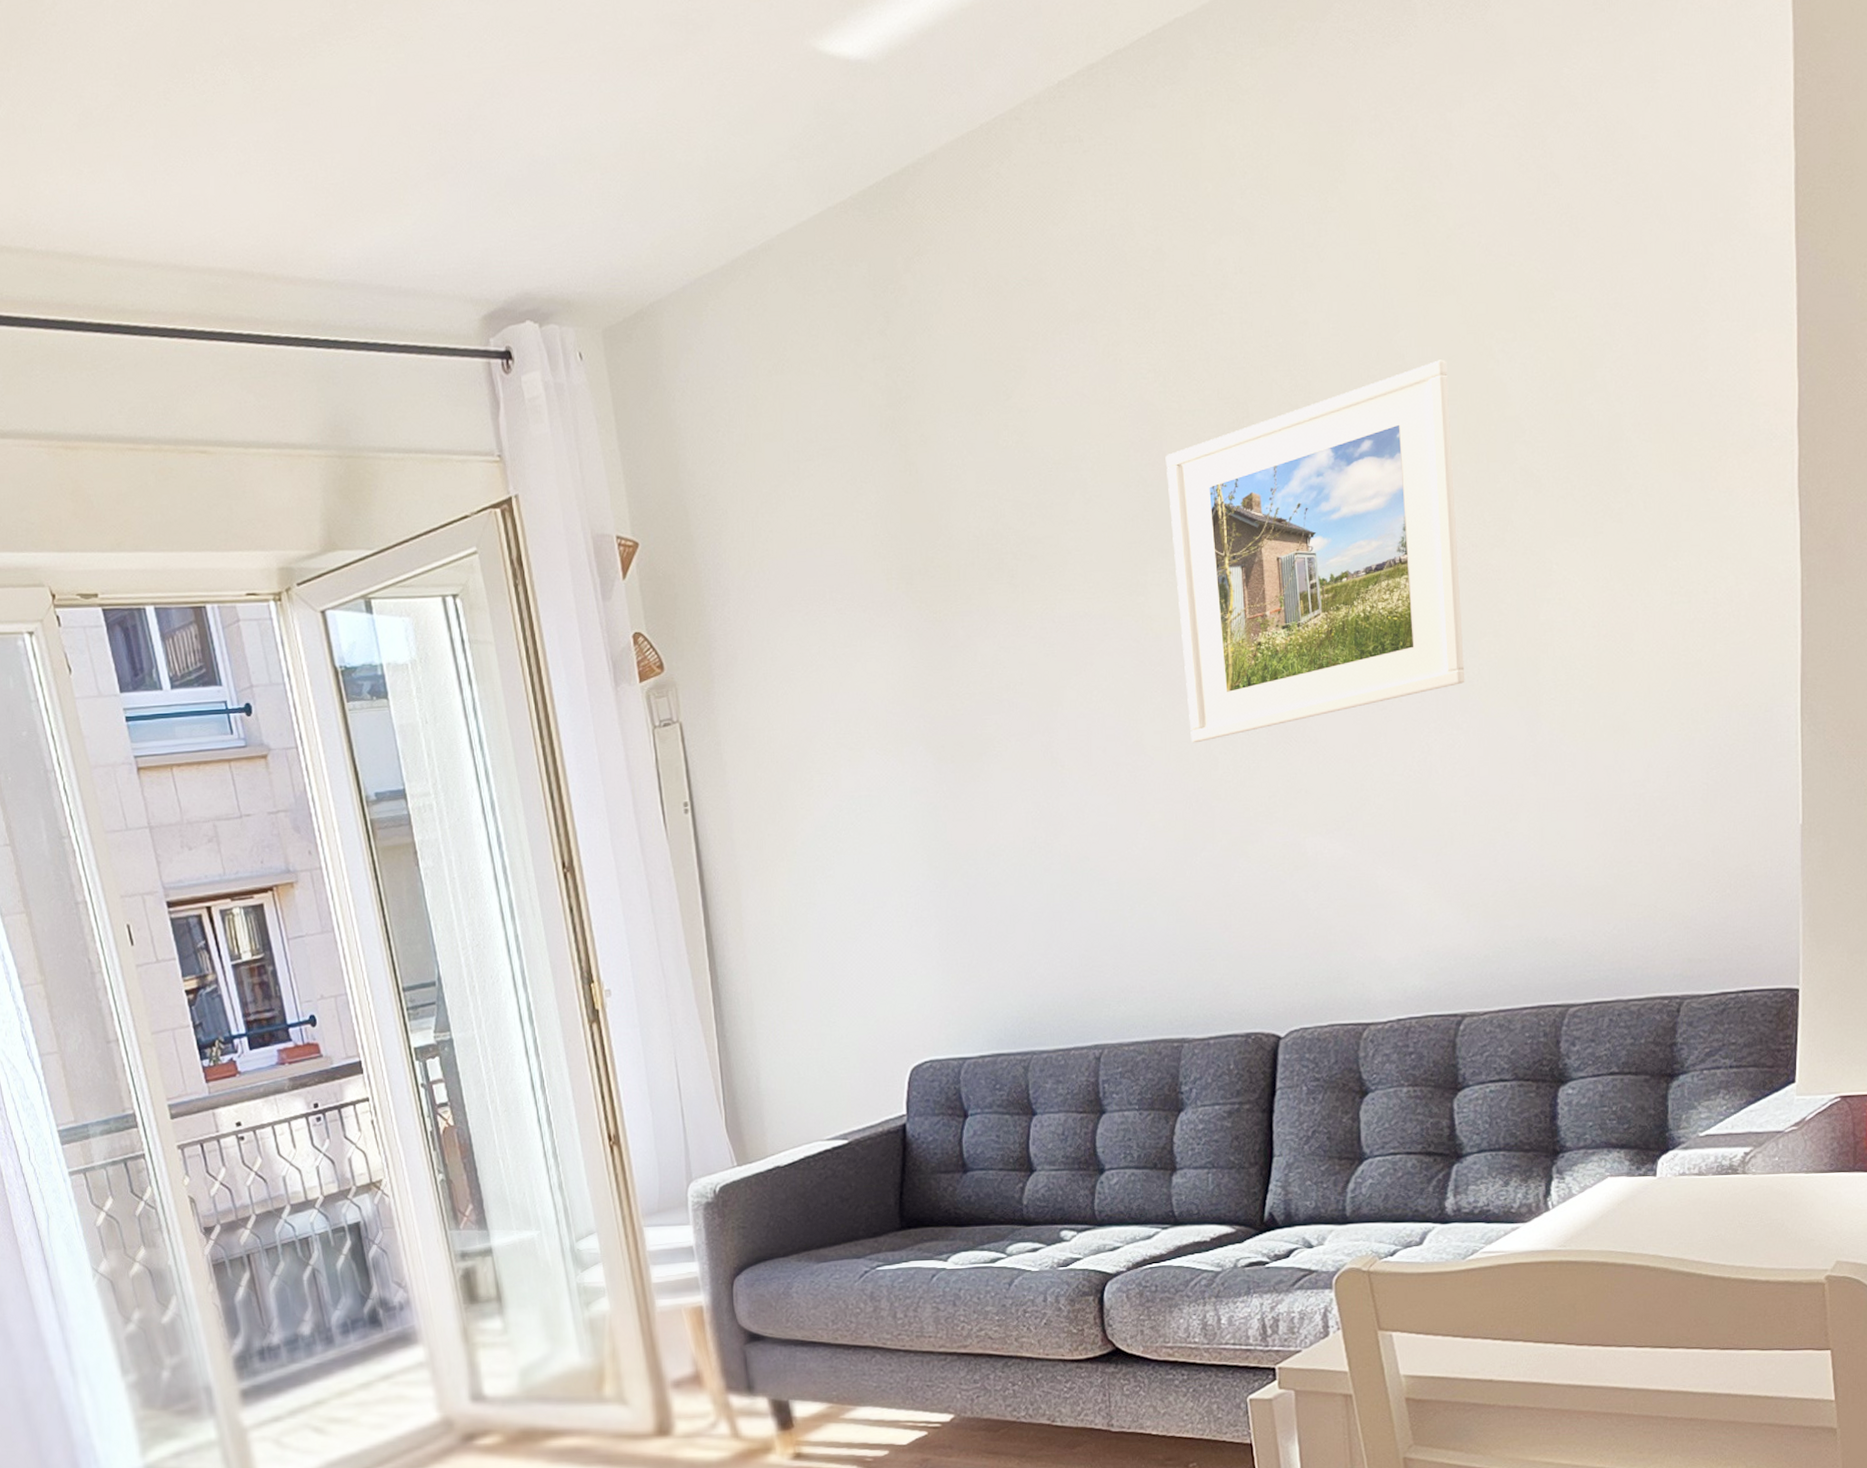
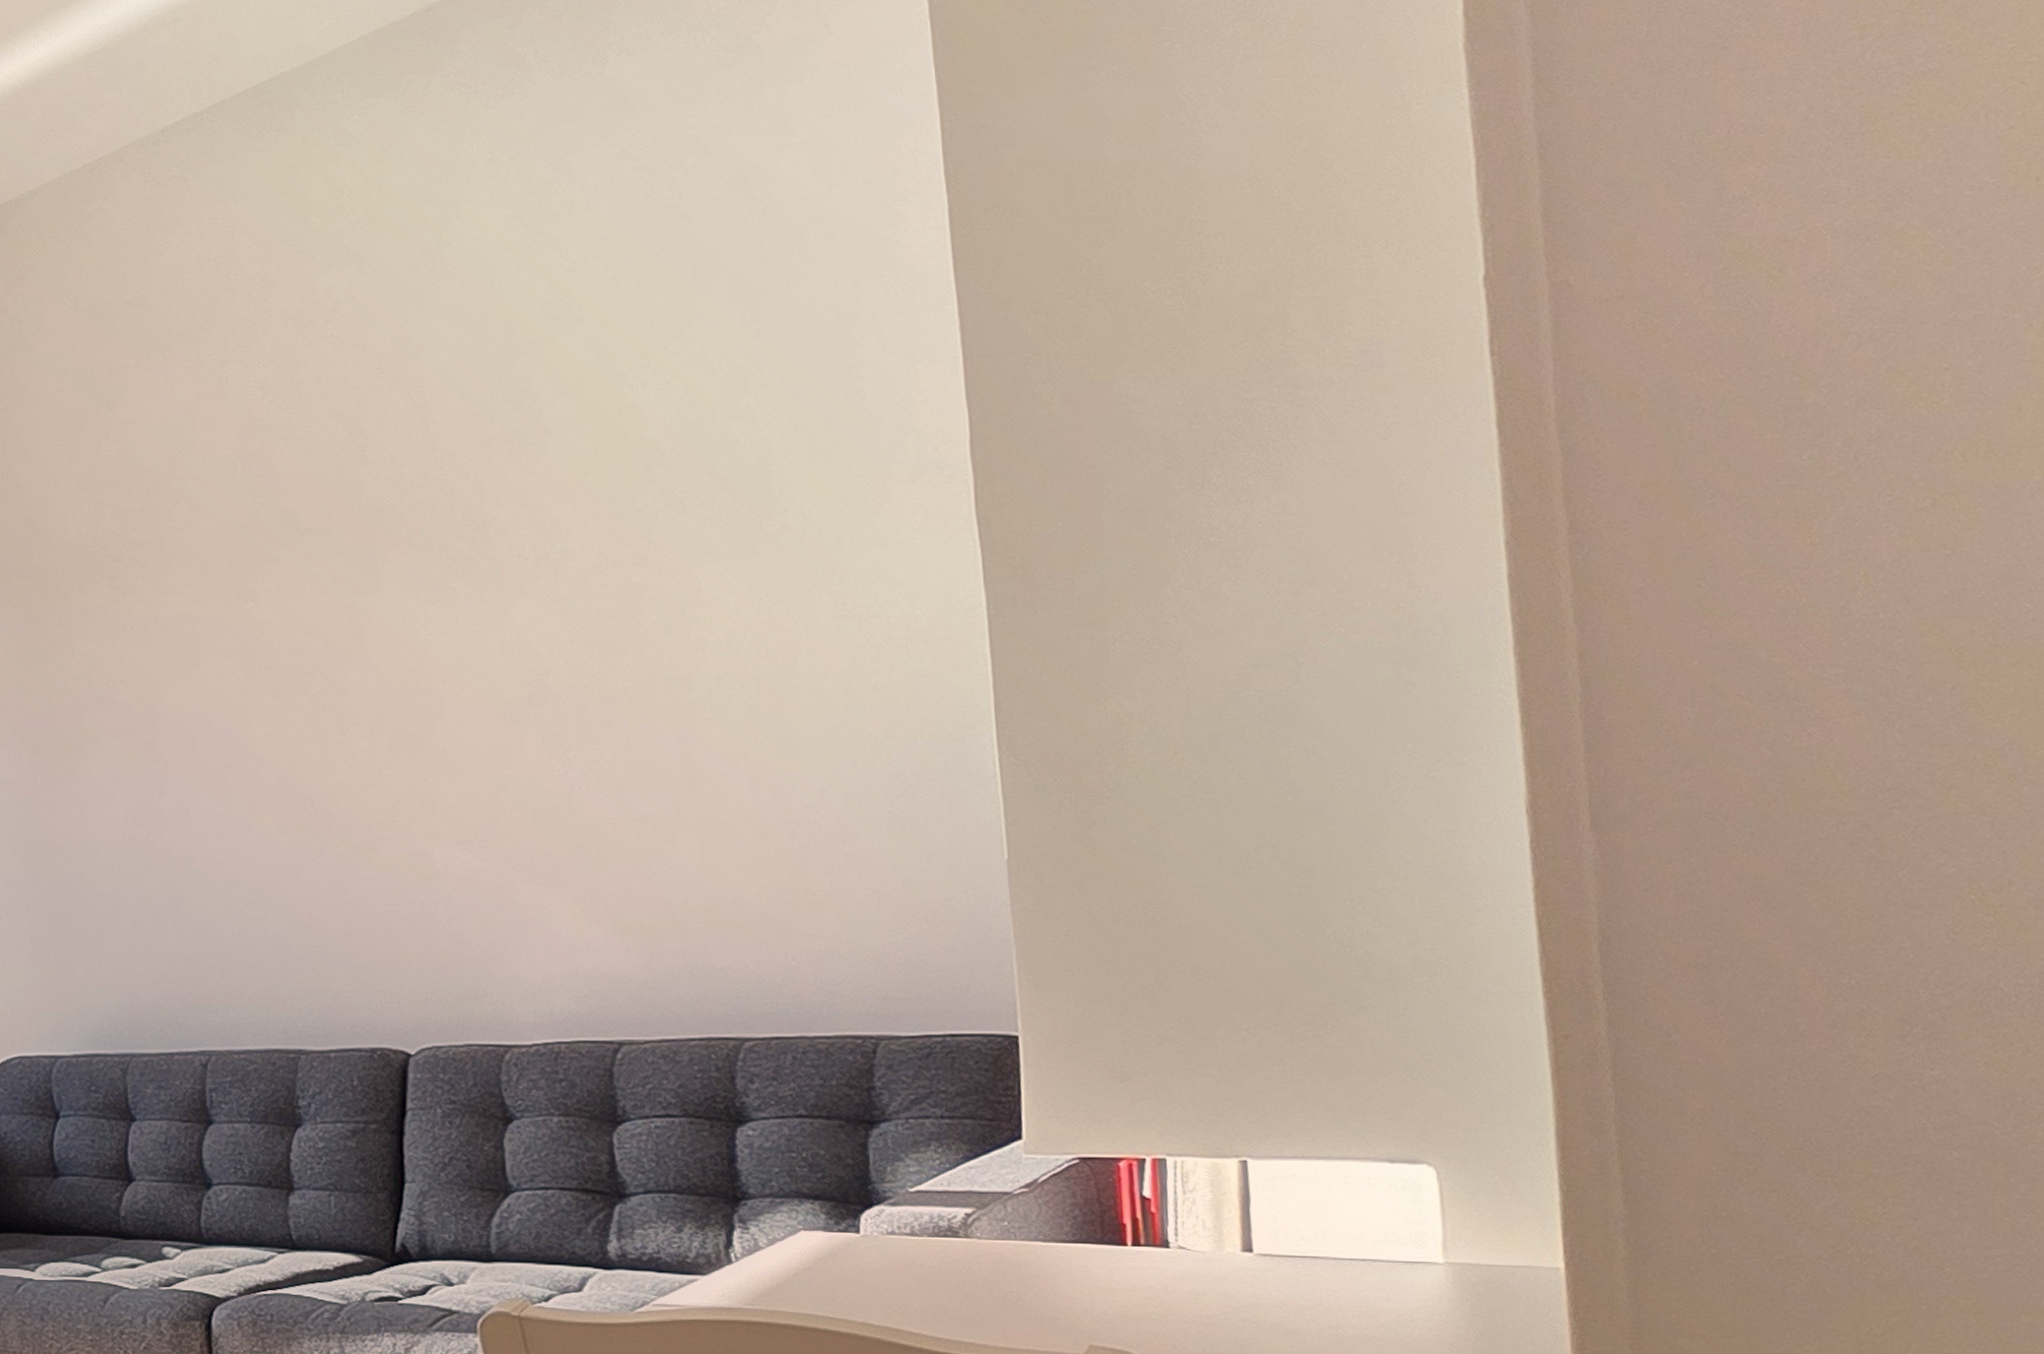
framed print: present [1165,359,1465,743] -> none [275,384,608,748]

